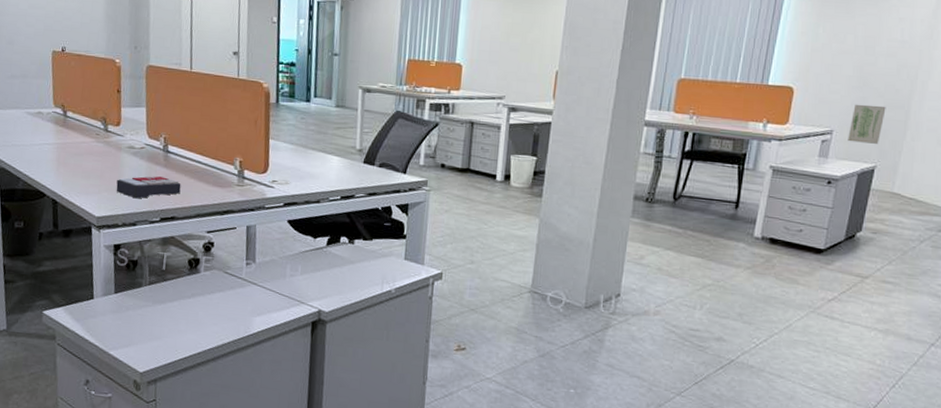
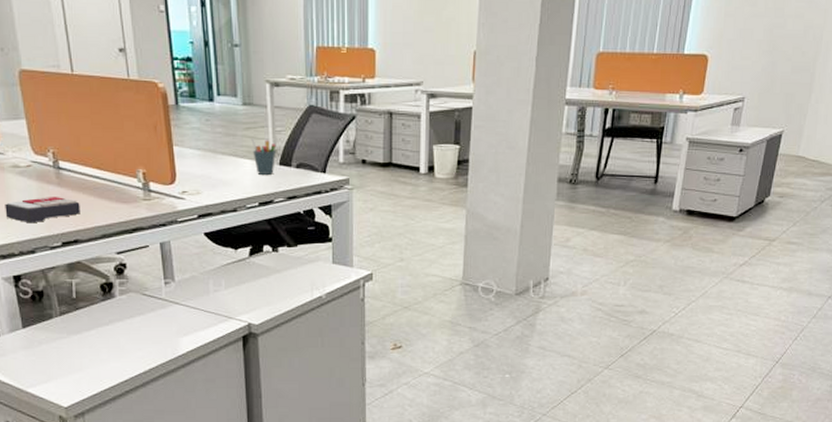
pen holder: none [340,137,363,172] -> present [251,138,277,175]
wall art: present [847,104,886,144] -> none [758,69,793,109]

